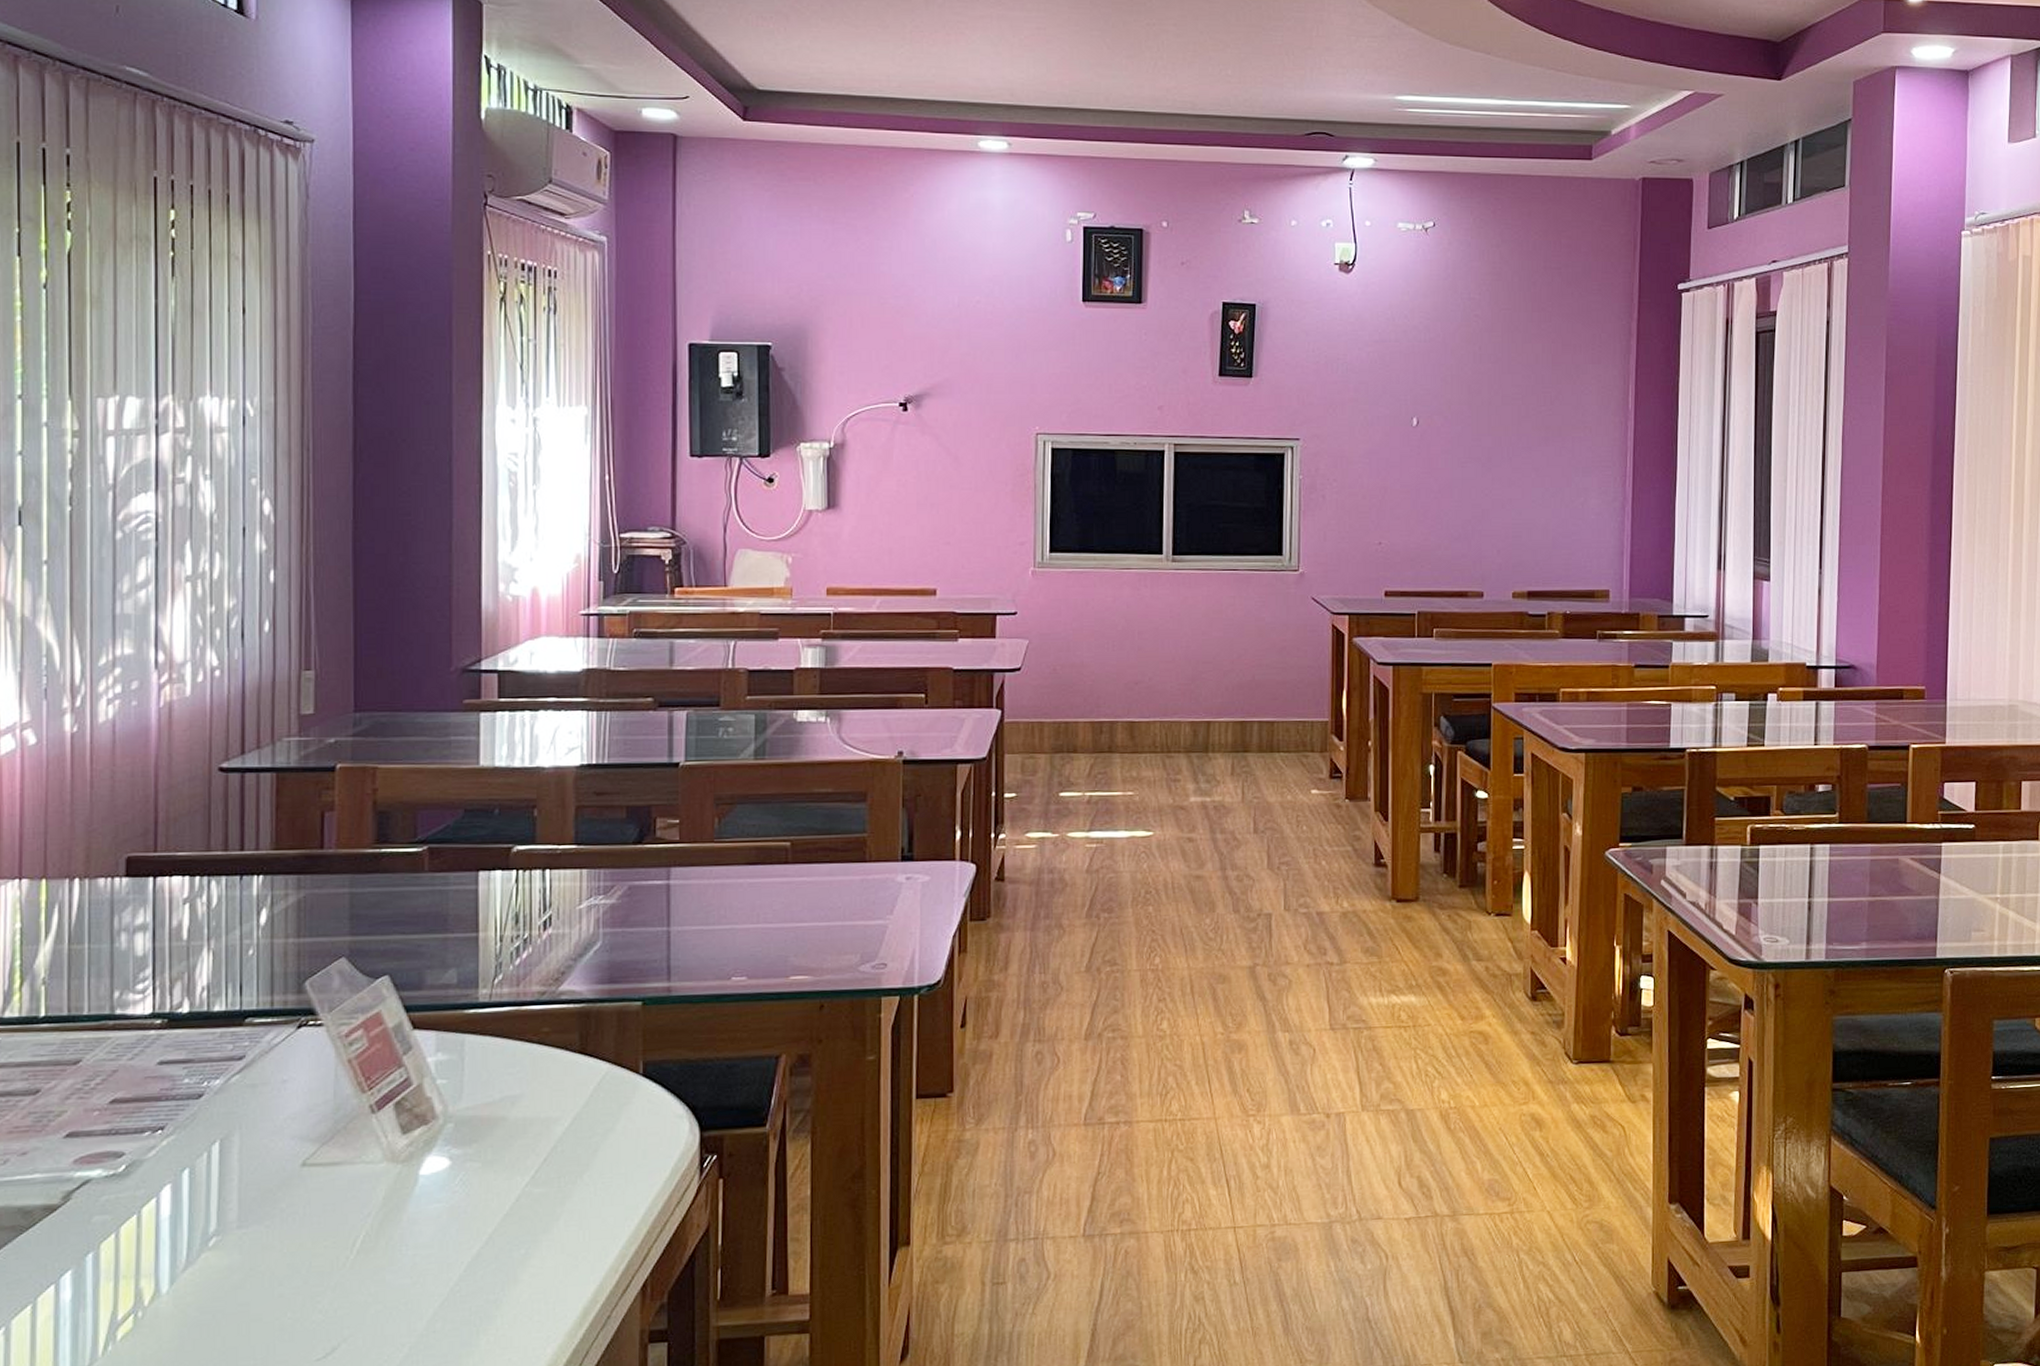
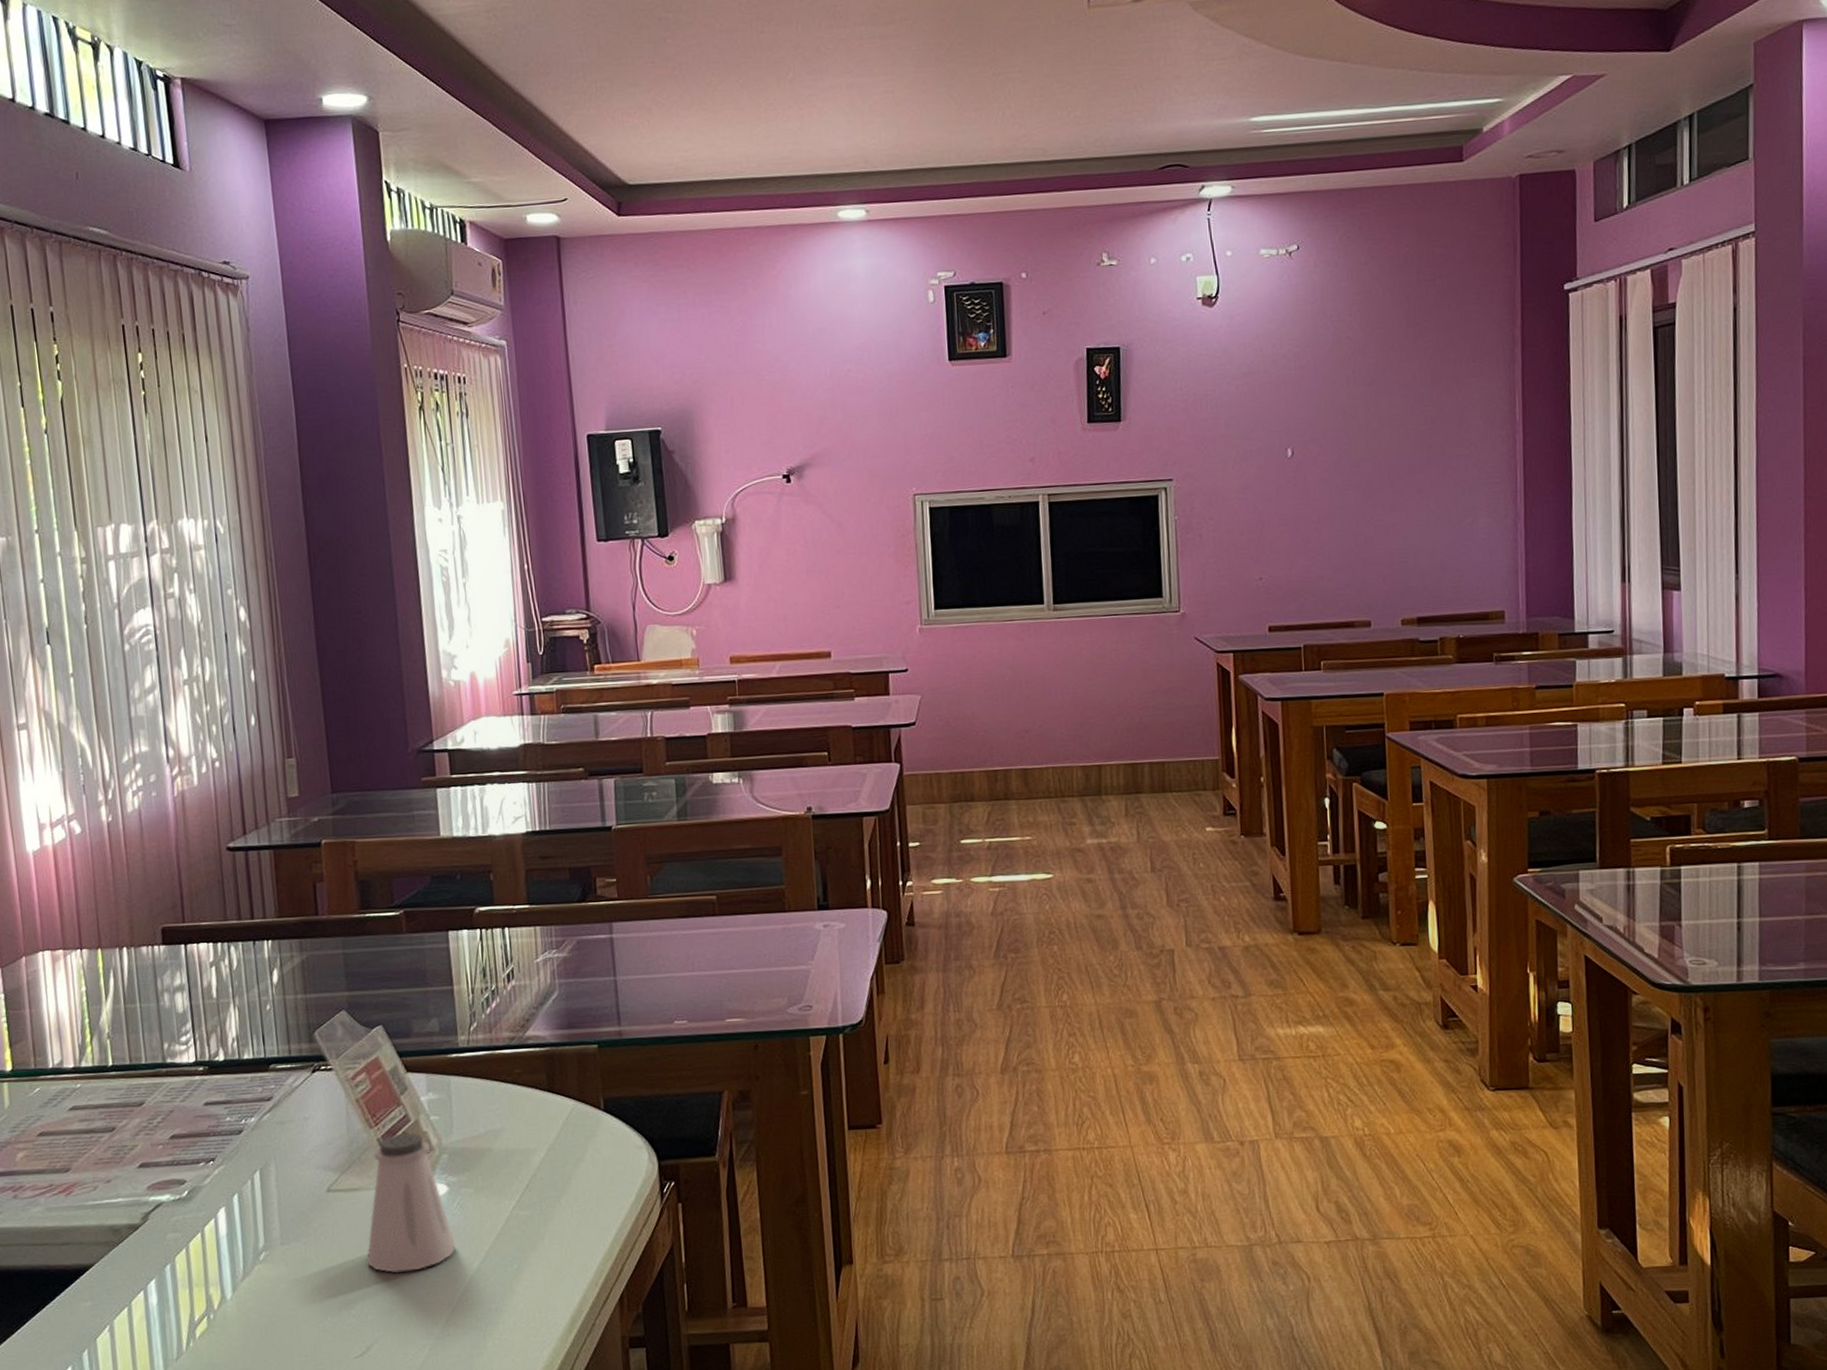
saltshaker: none [342,1098,452,1261] -> present [366,1132,455,1273]

